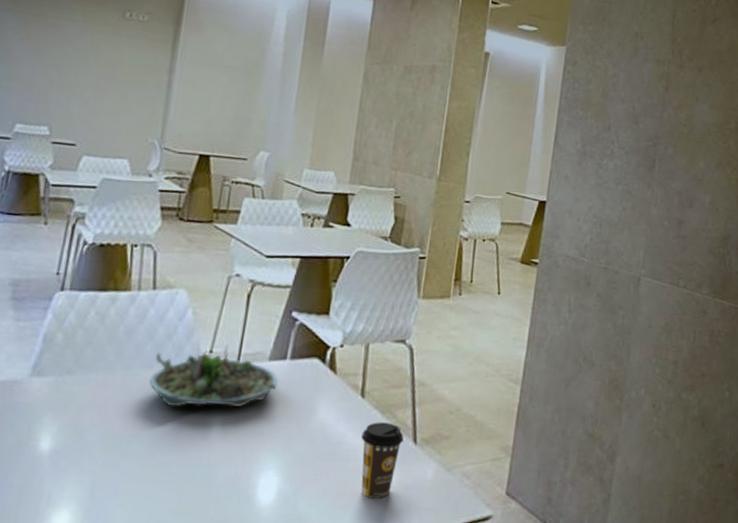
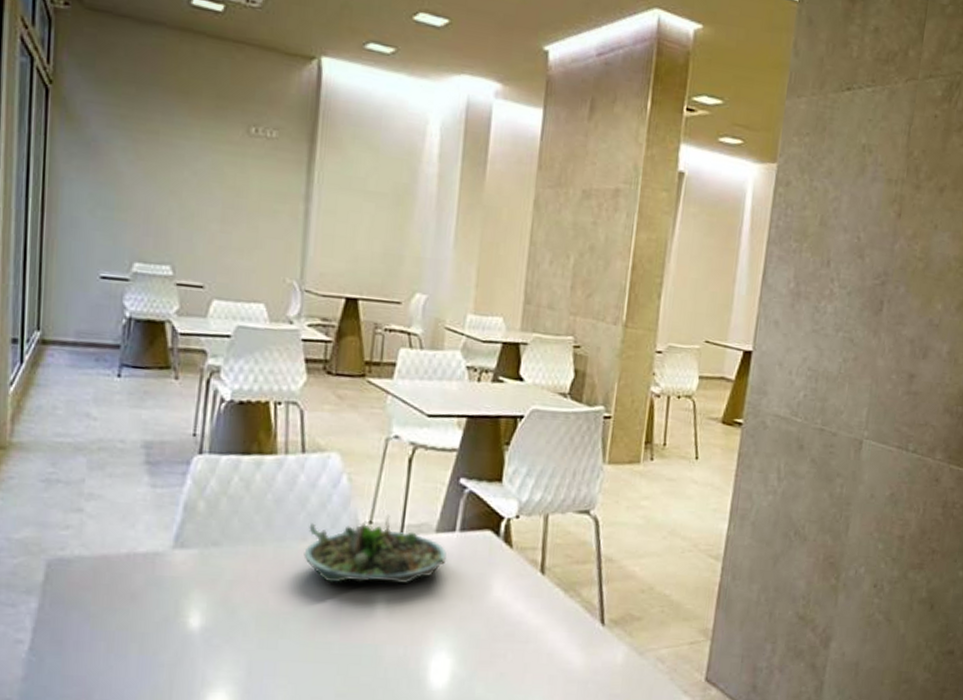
coffee cup: present [361,422,404,499] -> none [542,601,590,683]

